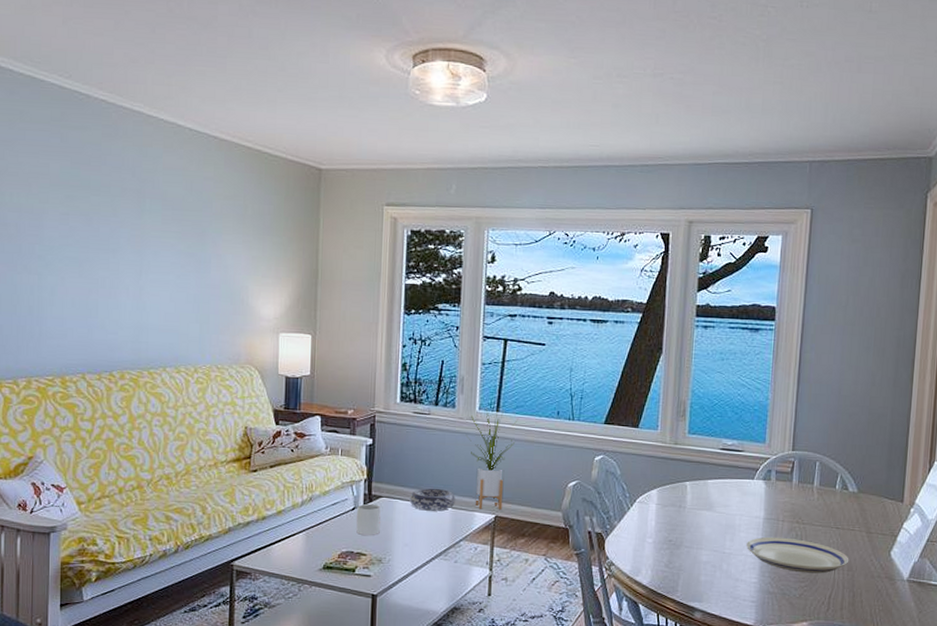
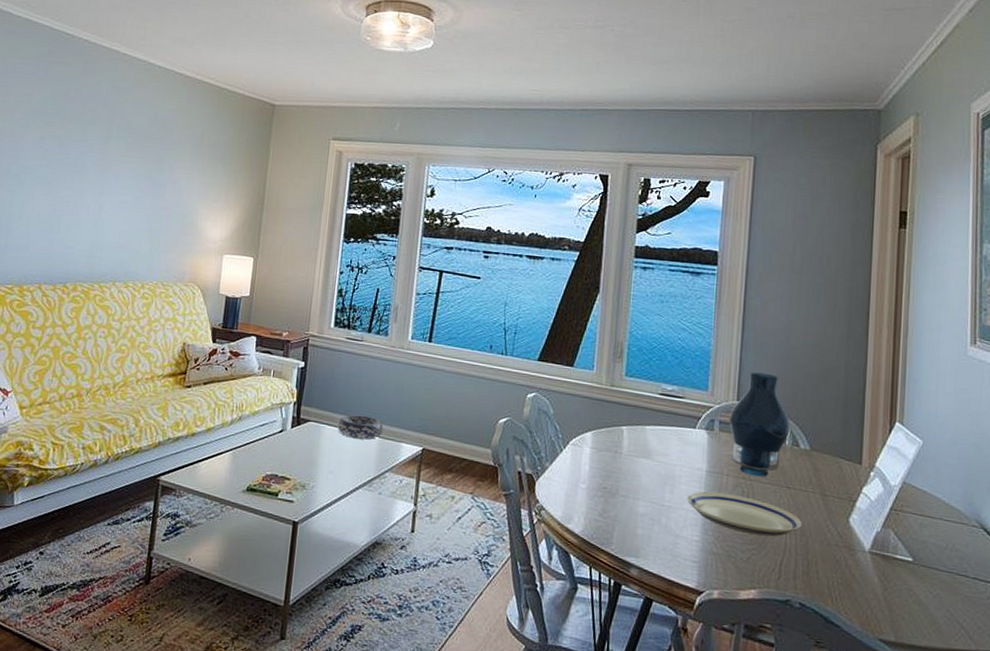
mug: present [356,503,382,536] -> none [282,427,309,461]
house plant: present [465,408,518,510] -> none [396,337,450,443]
vase: none [784,422,840,520] -> present [729,372,790,477]

